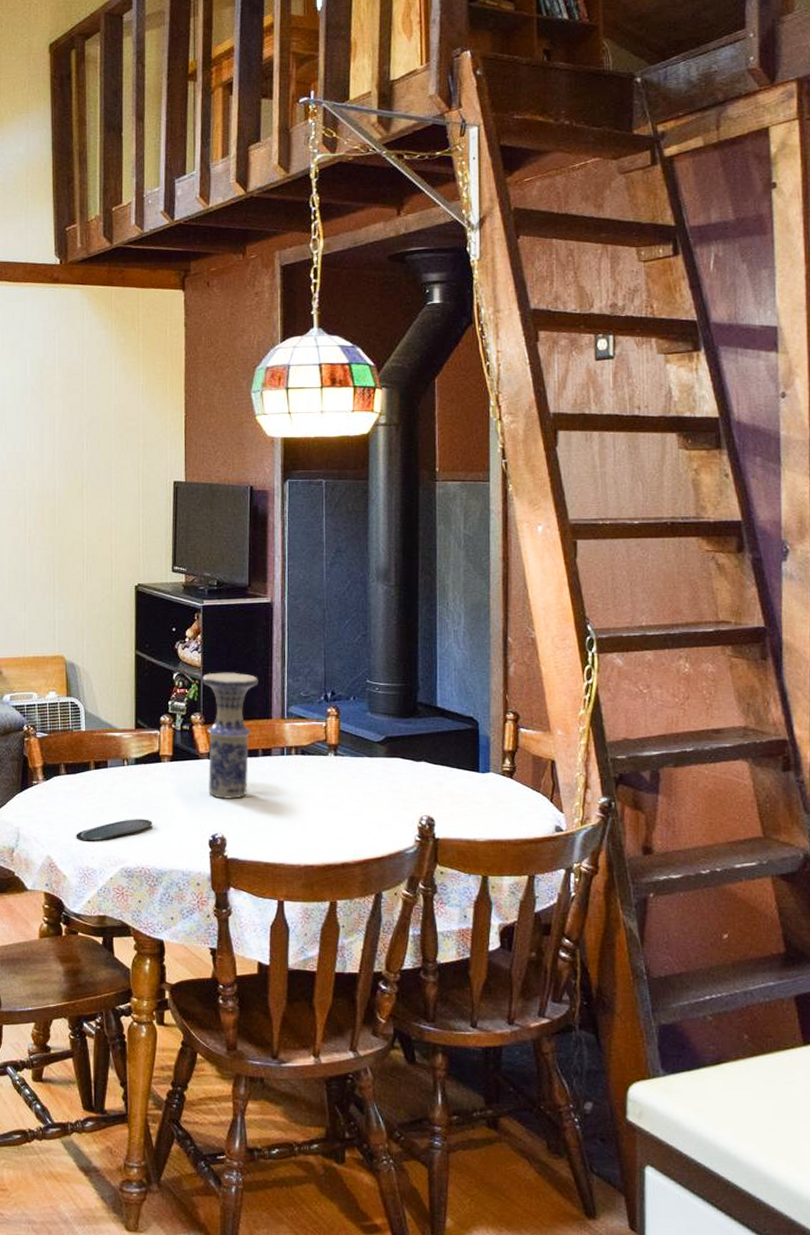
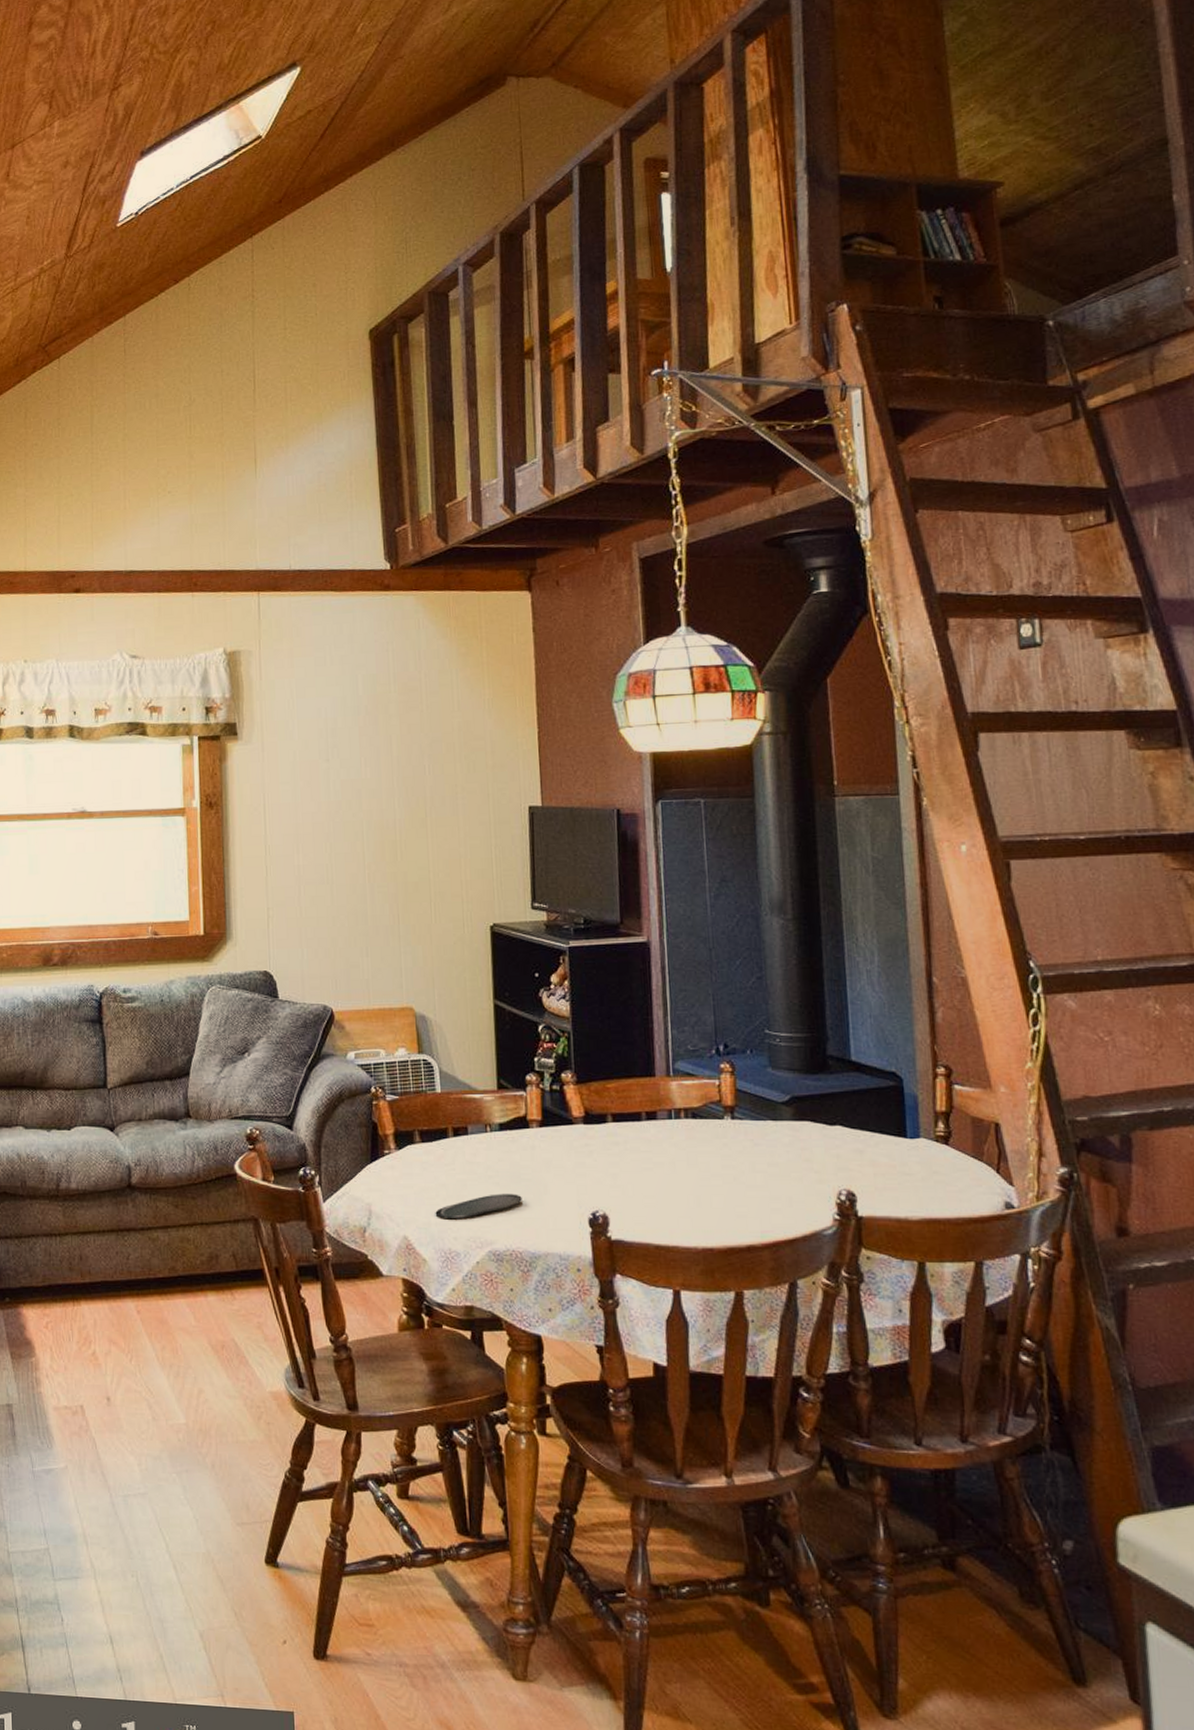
vase: present [202,672,258,799] -> none [572,1023,637,1170]

